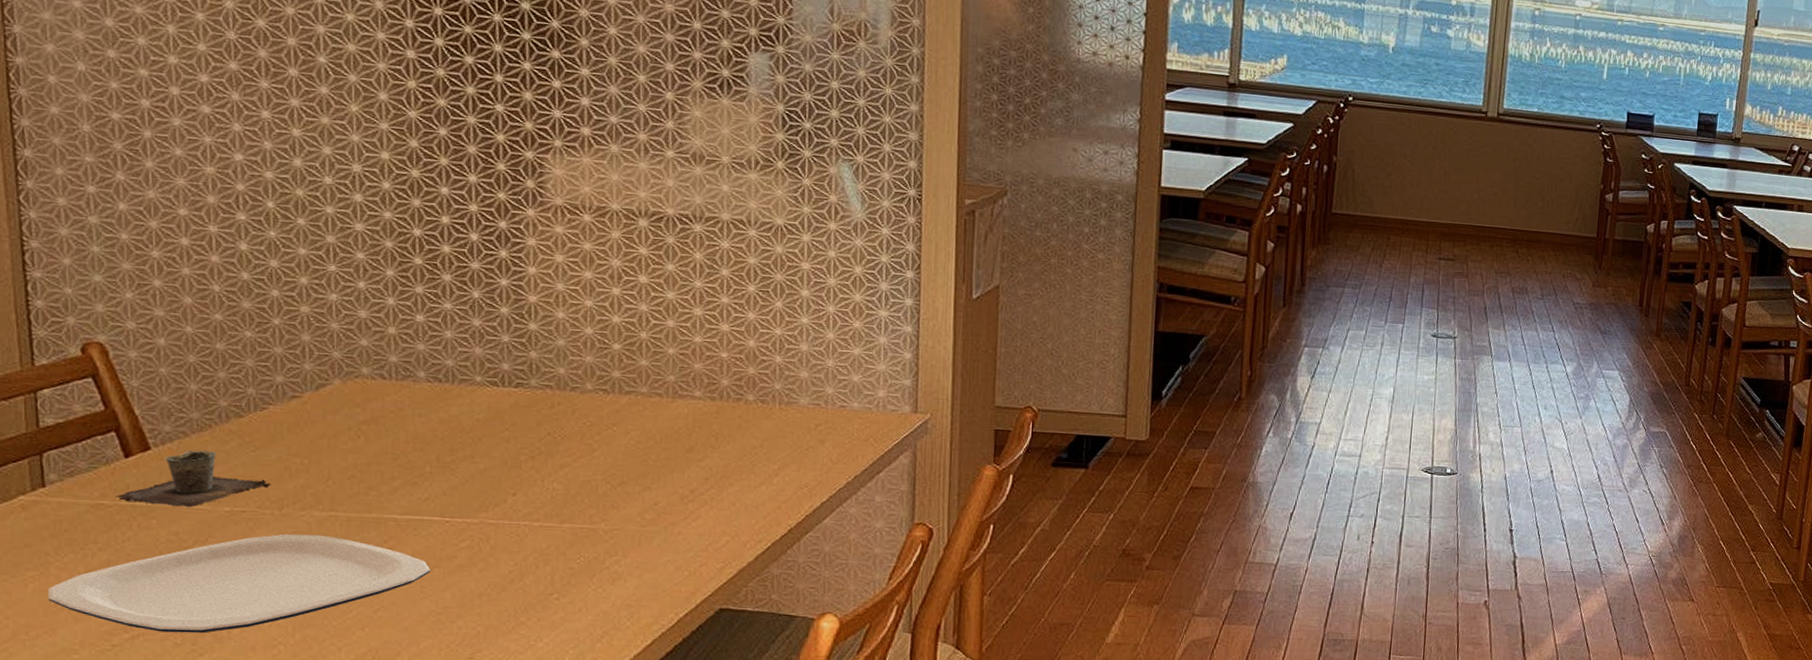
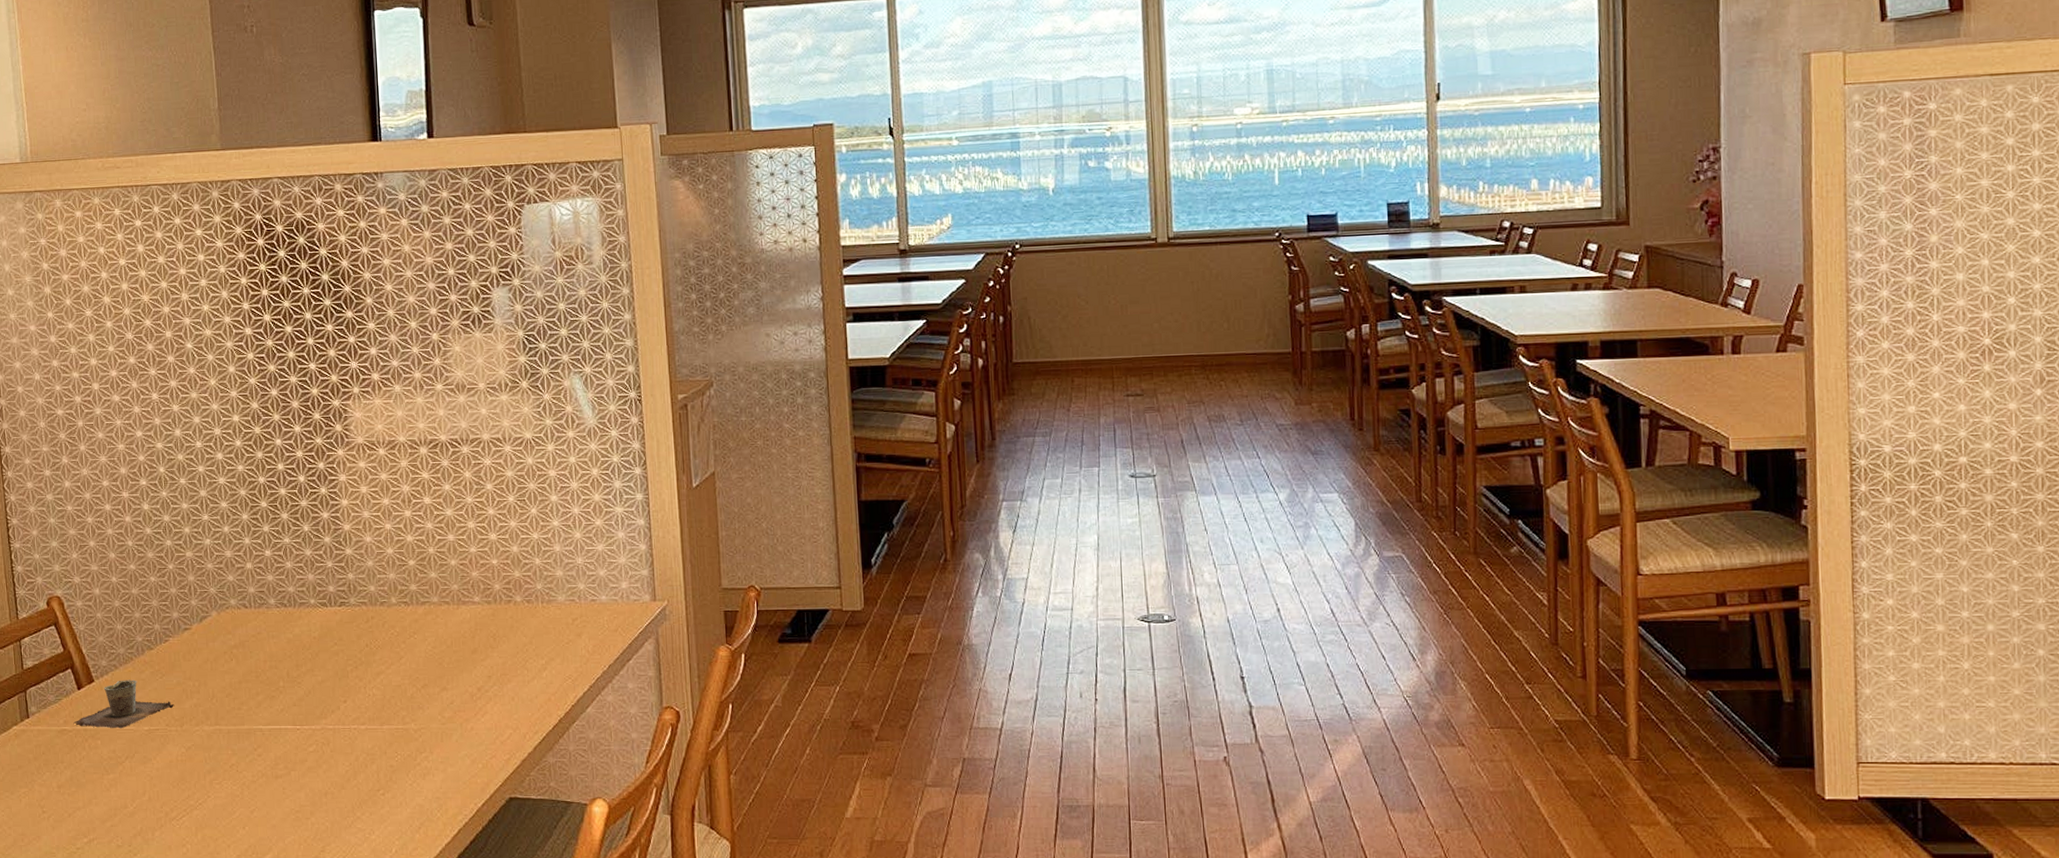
plate: present [48,533,431,634] -> none [34,746,290,836]

